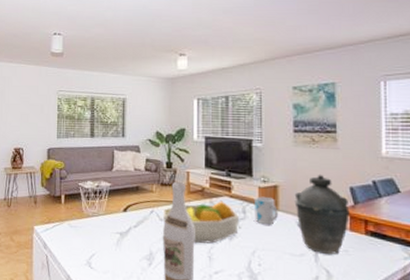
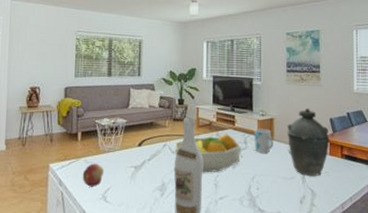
fruit: none [66,227,89,252] -> present [82,163,104,187]

